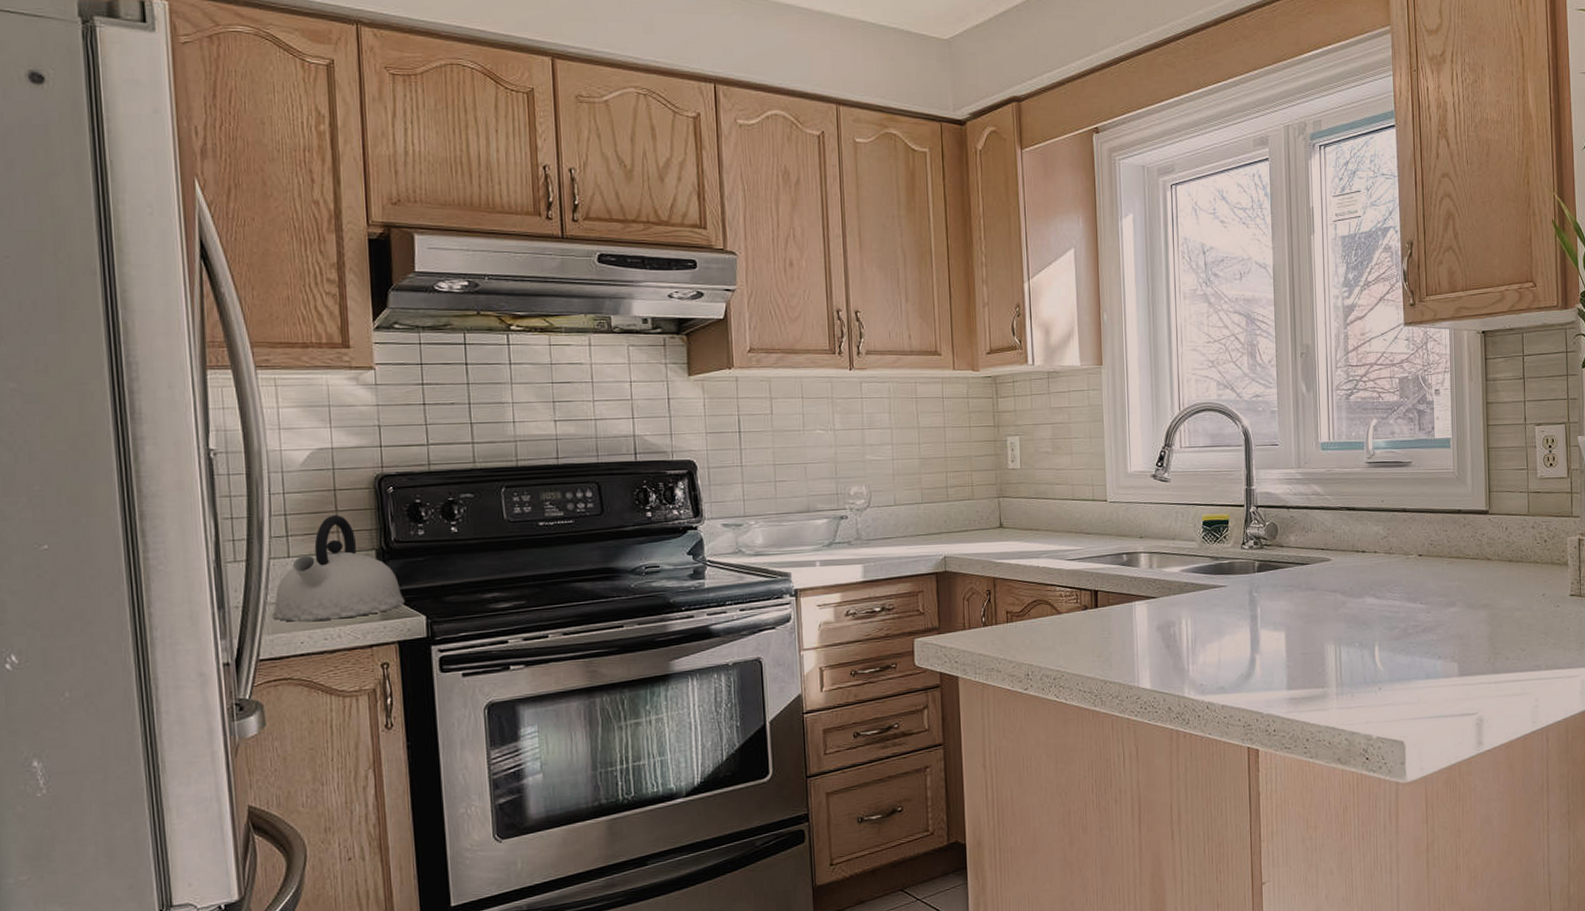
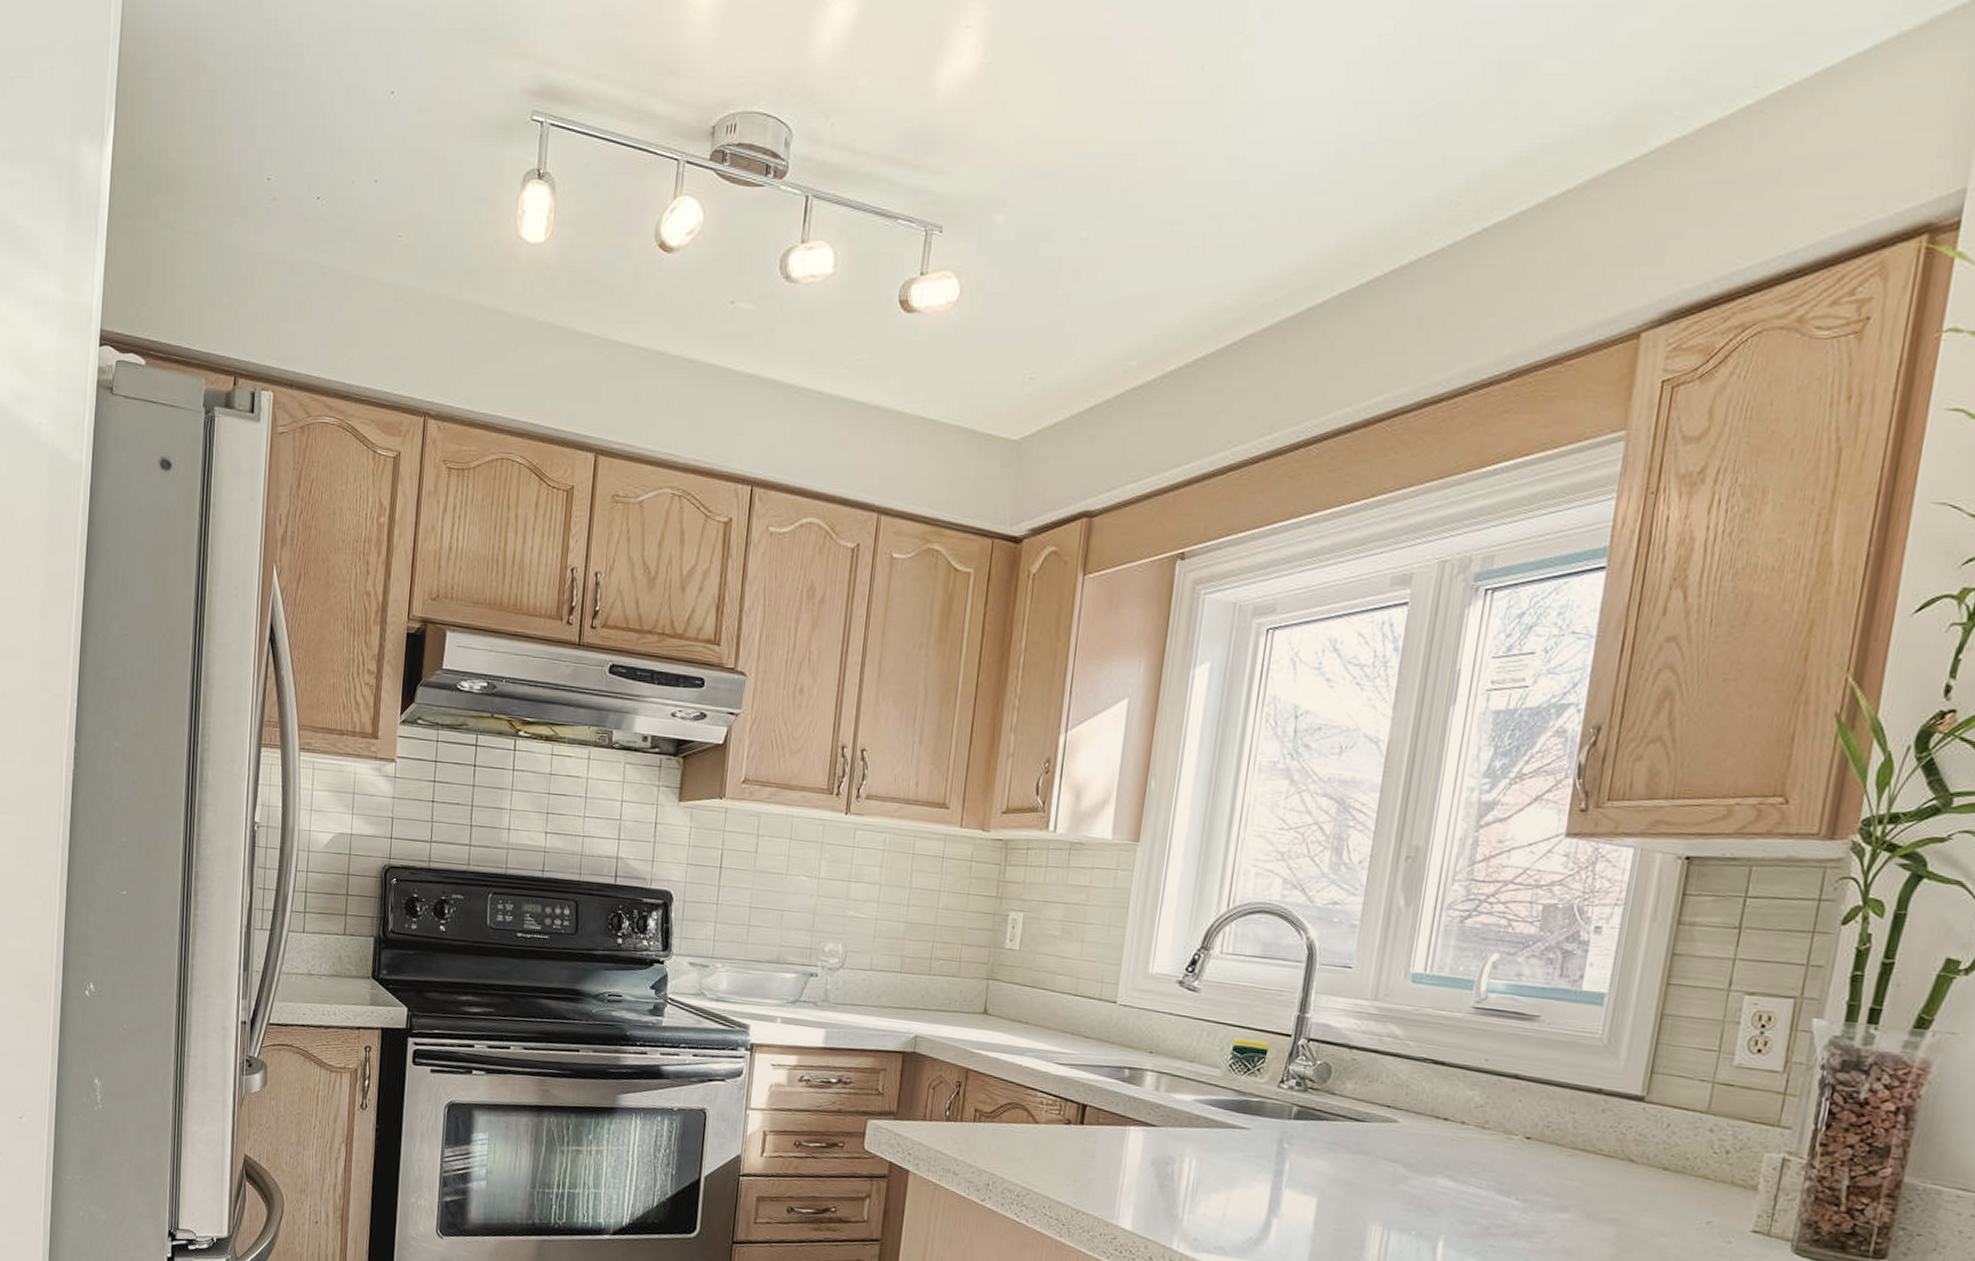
kettle: present [272,514,405,622] -> none [284,898,392,999]

